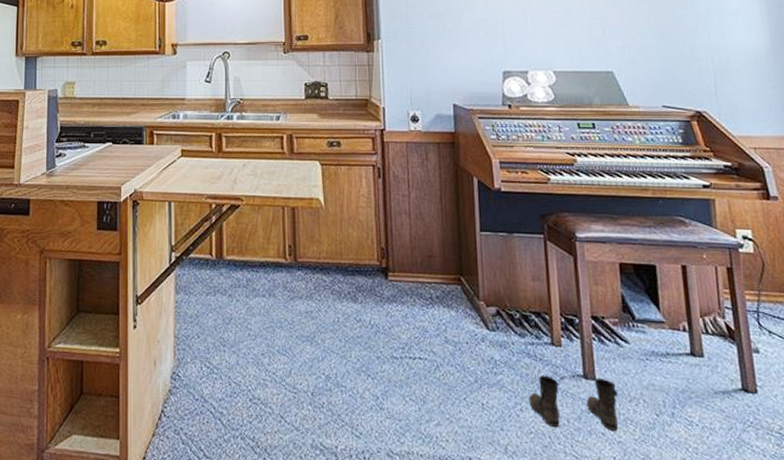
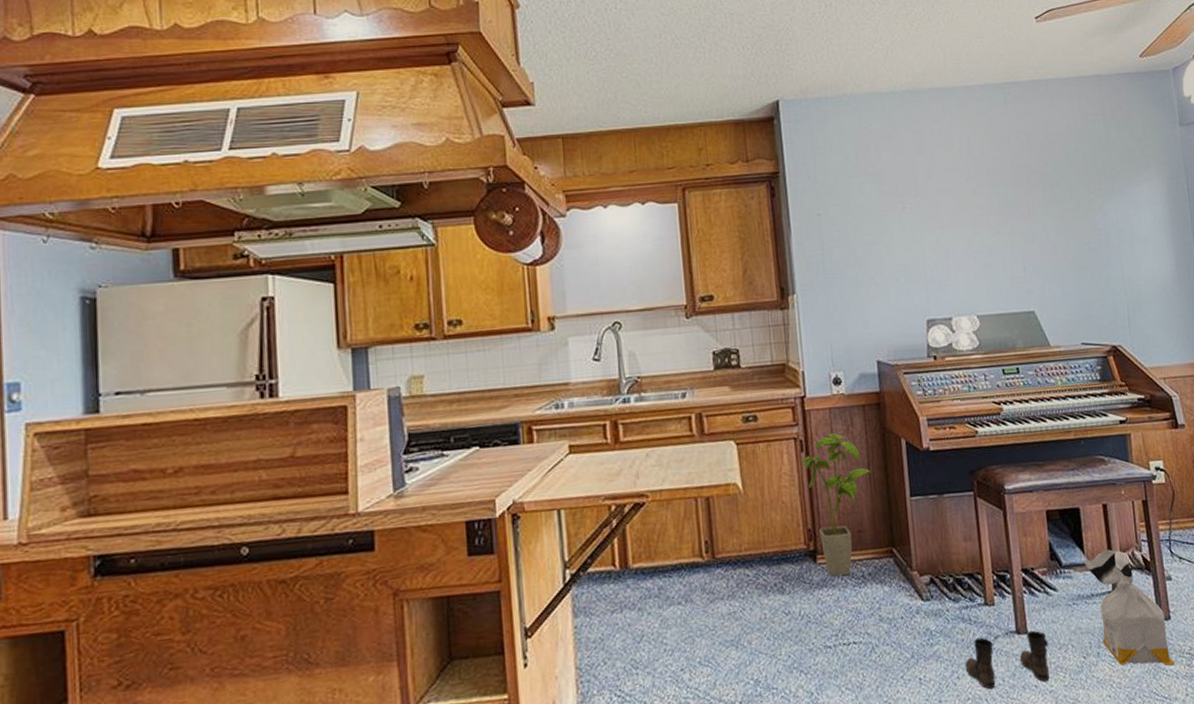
house plant: none [377,165,445,294] -> present [800,433,873,576]
bag: none [658,310,761,442] -> present [1083,548,1174,666]

